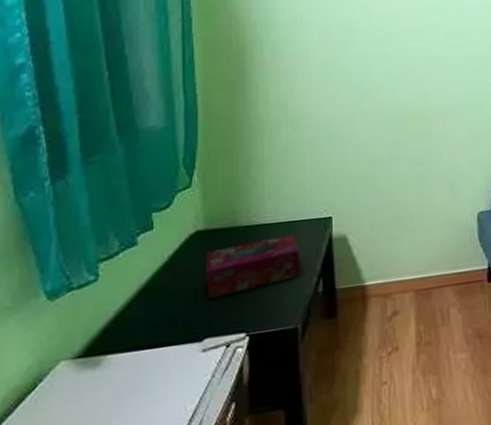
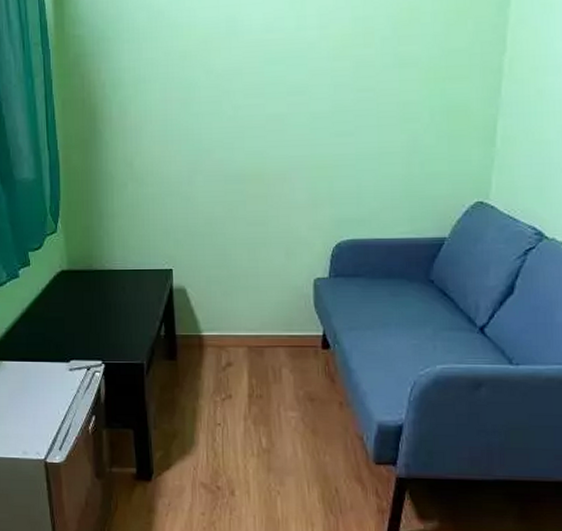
tissue box: present [206,234,301,300] -> none [70,281,146,329]

